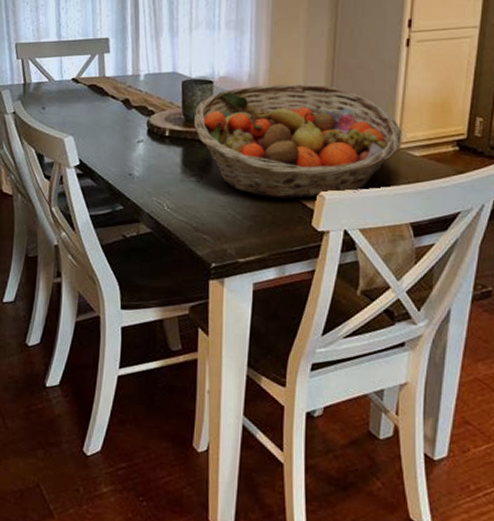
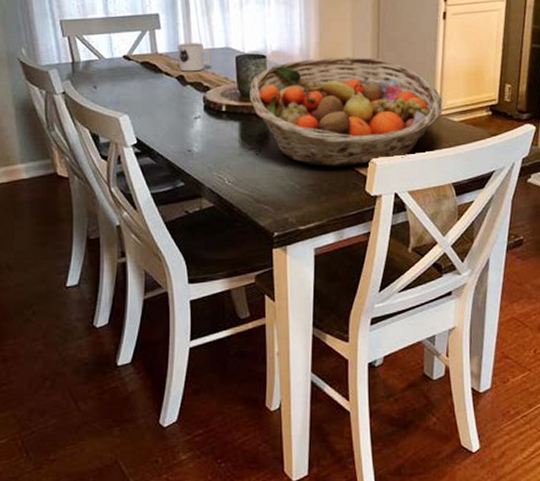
mug: none [124,67,158,96] -> present [177,43,211,72]

